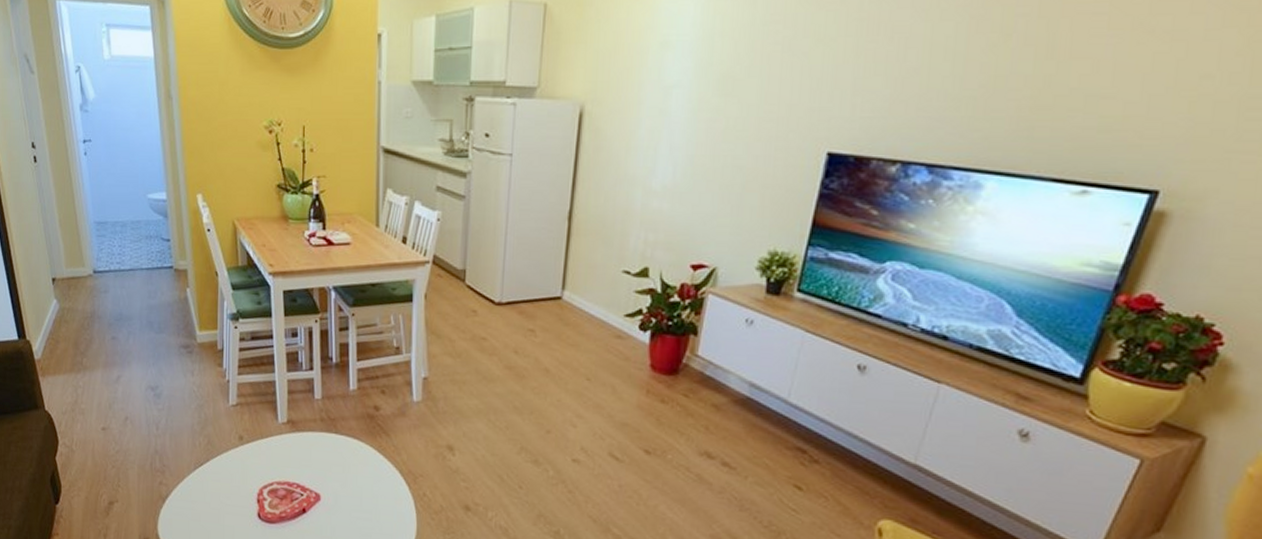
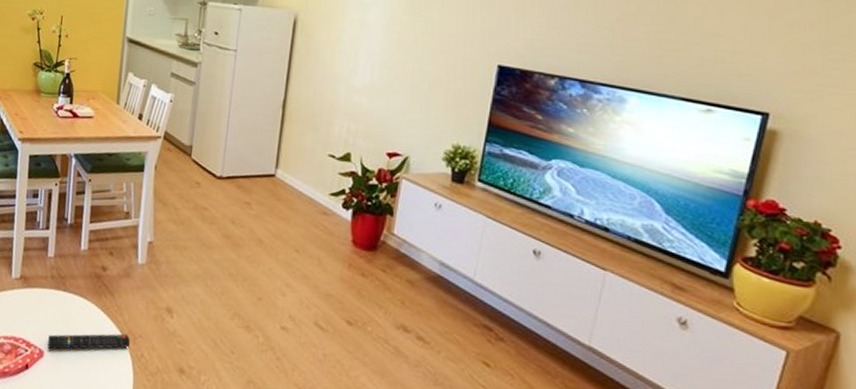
remote control: none [323,473,411,493] -> present [47,333,131,349]

